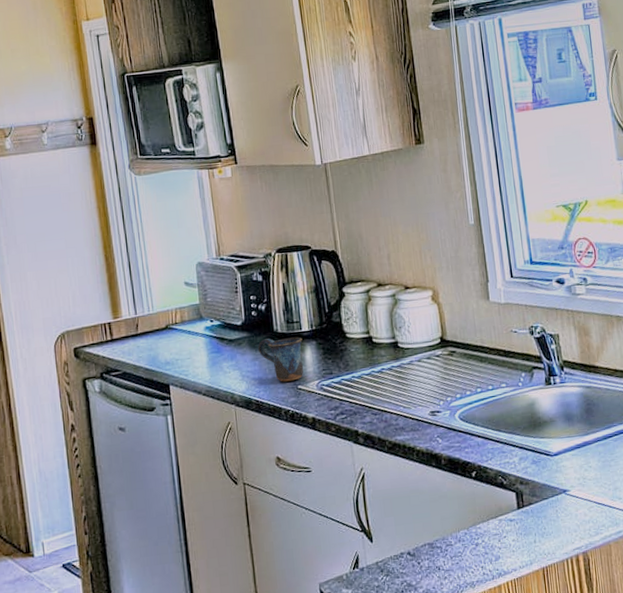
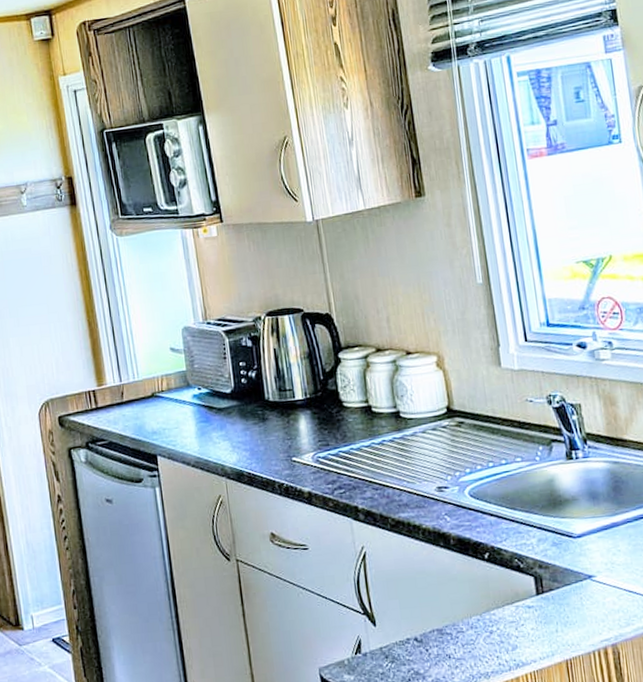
mug: present [257,337,303,382] -> none [248,406,298,454]

